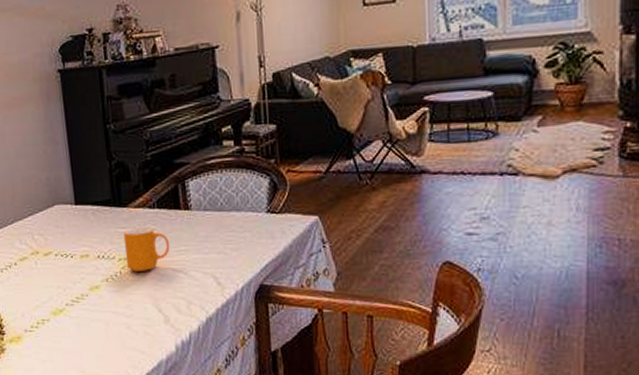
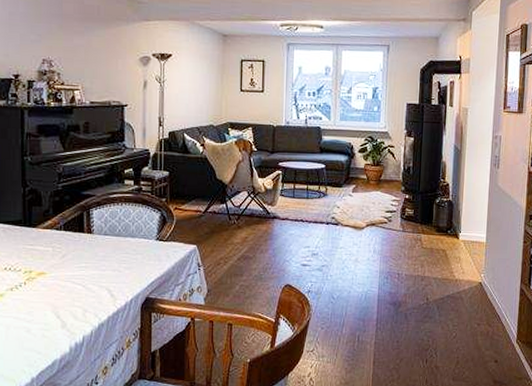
mug: present [123,227,170,272] -> none [30,246,72,283]

